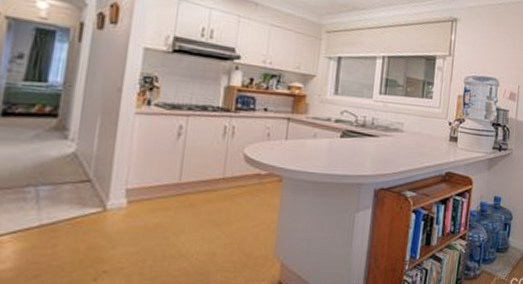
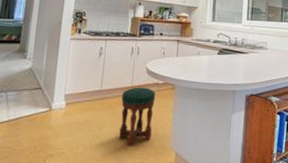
stool: none [204,179,257,257] -> present [119,87,156,147]

